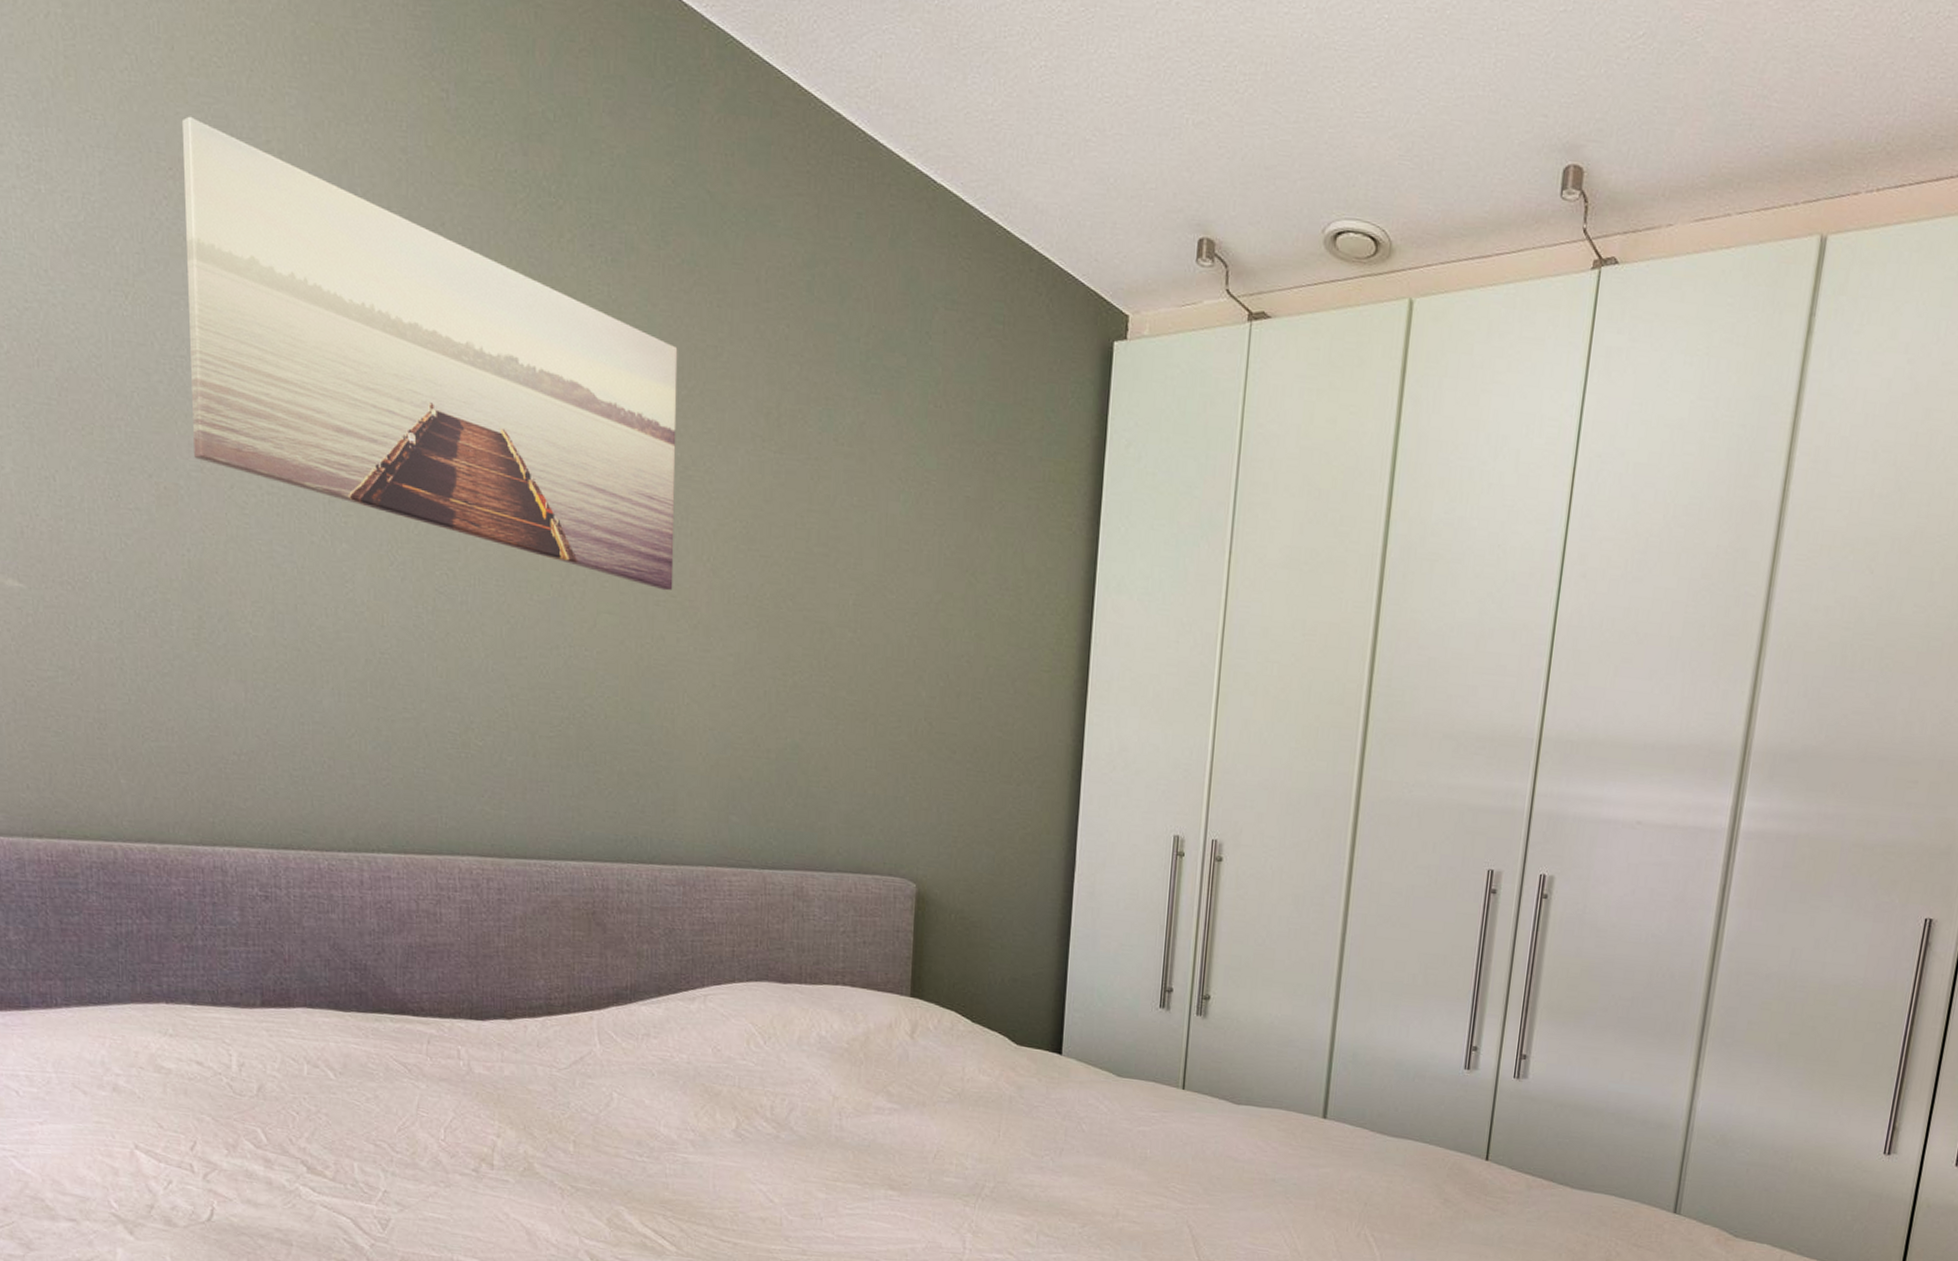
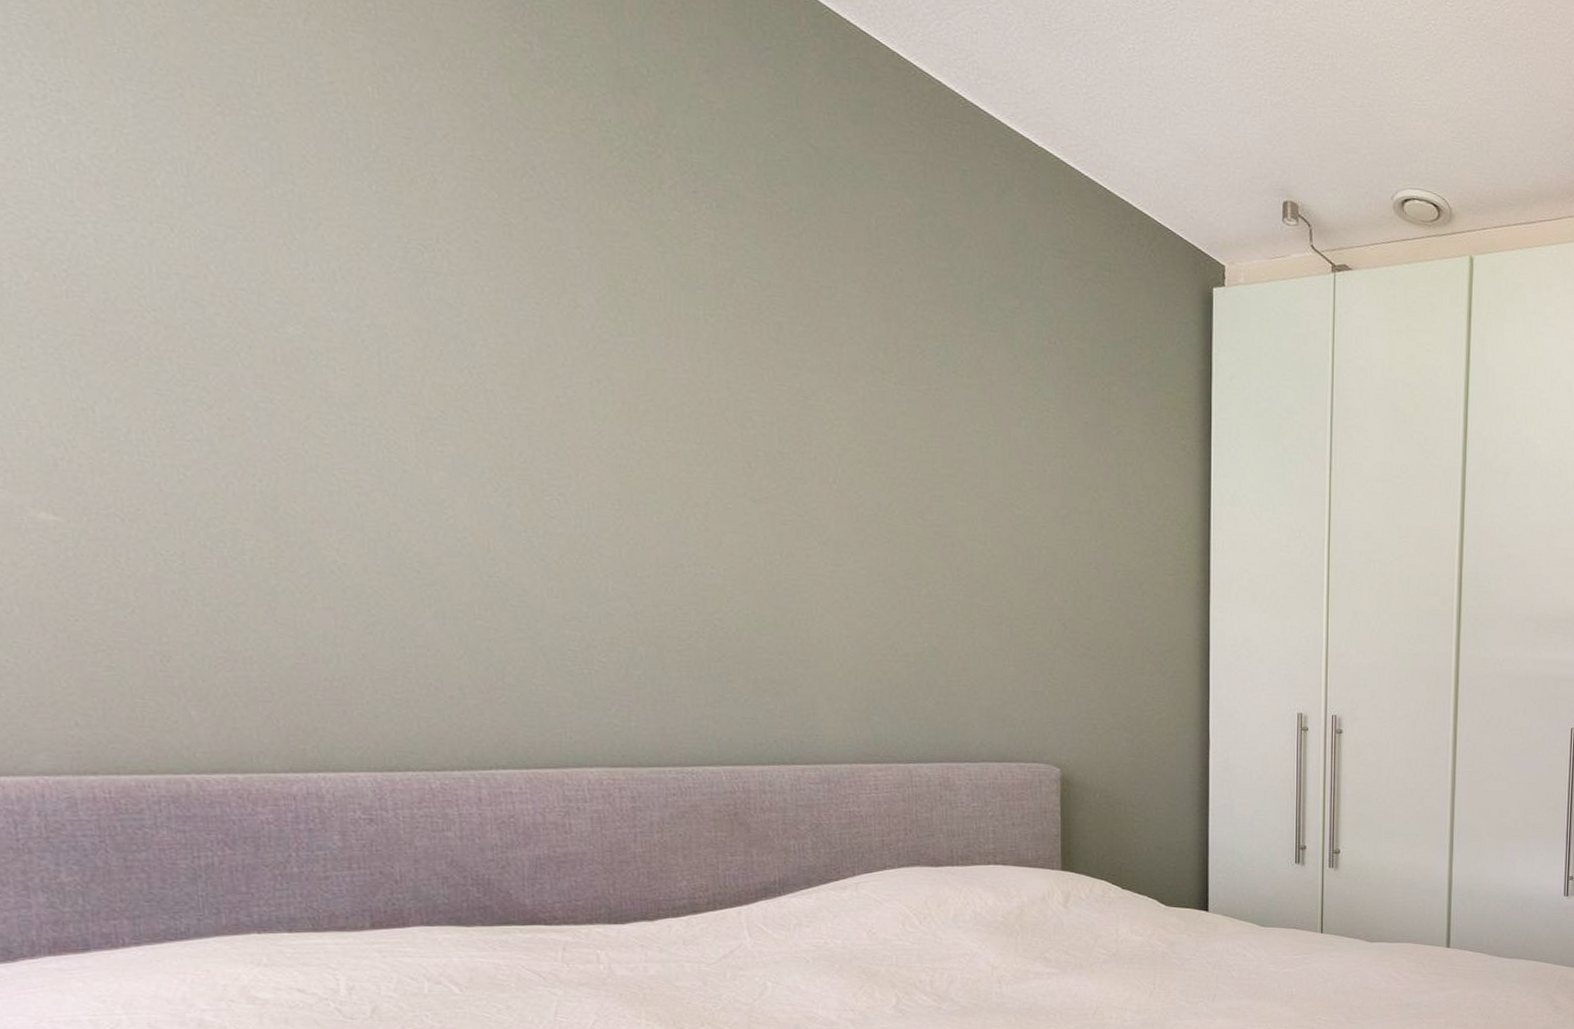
wall art: present [183,116,678,591] -> none [230,54,800,511]

